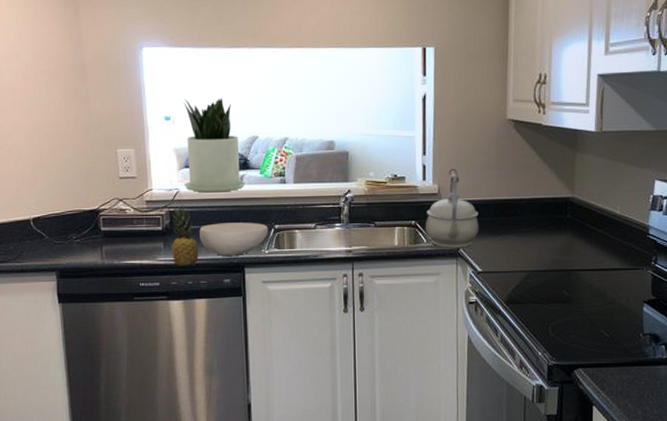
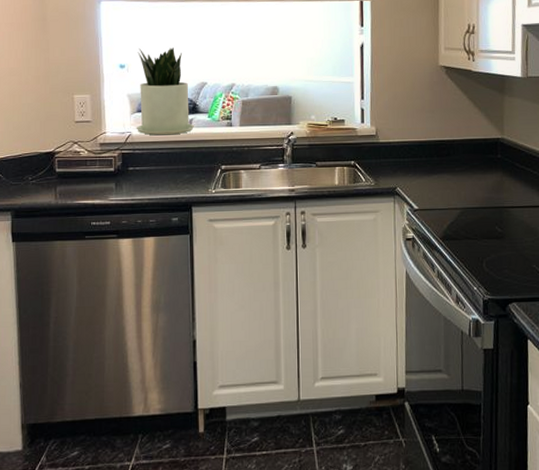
fruit: present [170,206,199,266] -> none [122,148,149,206]
bowl: present [199,222,269,257] -> none [150,163,215,196]
kettle: present [425,168,479,249] -> none [363,111,415,188]

